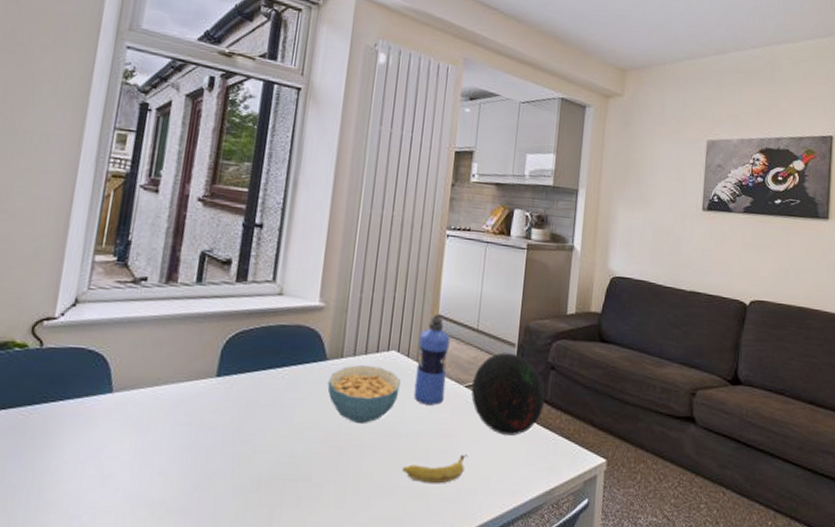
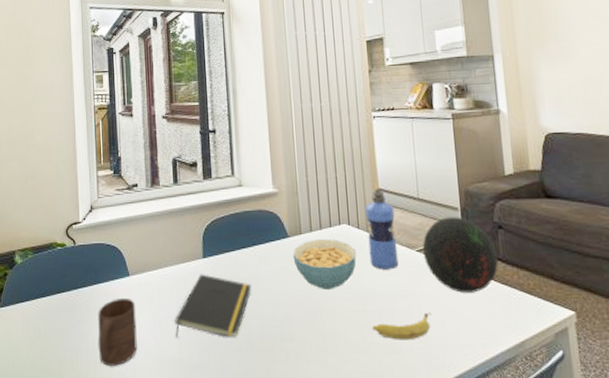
cup: none [47,419,114,508] -> present [97,297,137,366]
notepad: none [161,396,271,475] -> present [175,274,252,337]

